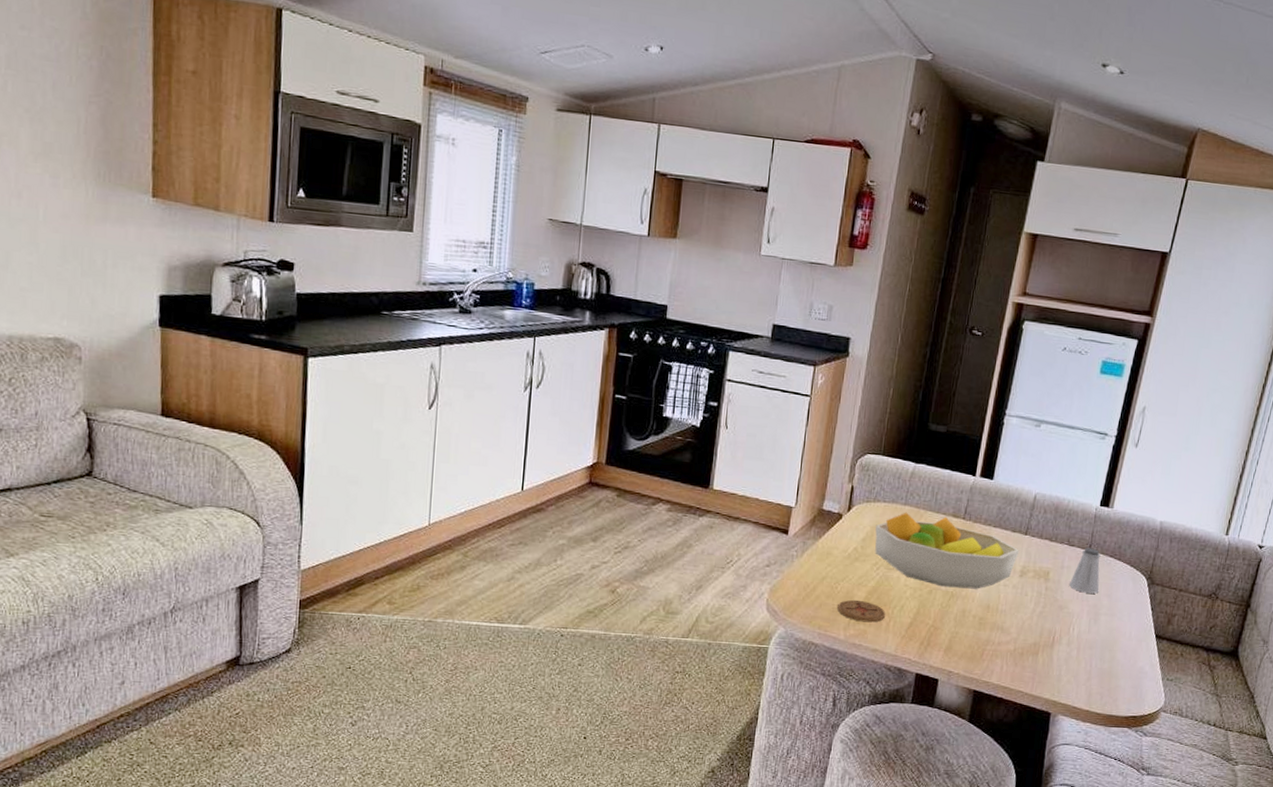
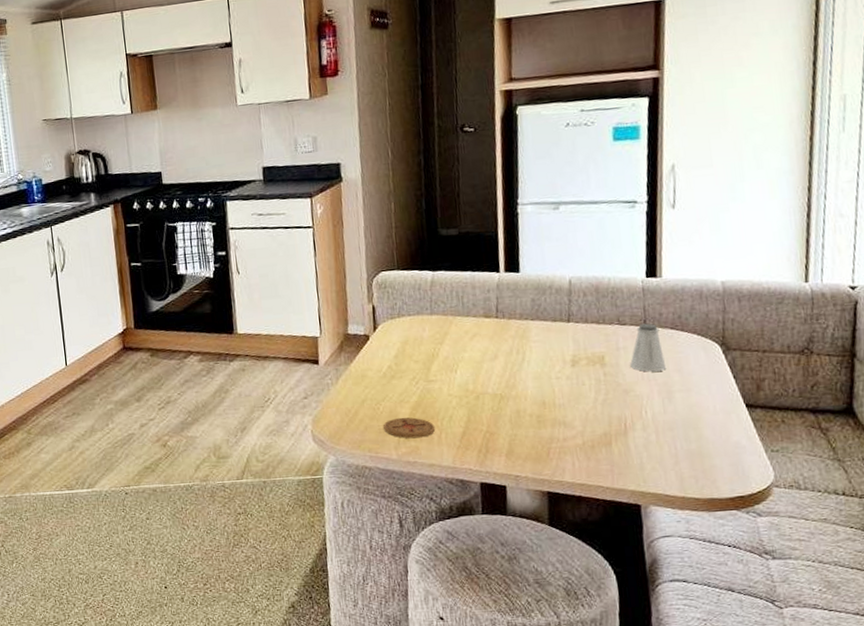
fruit bowl: present [875,512,1019,589] -> none [405,319,565,391]

